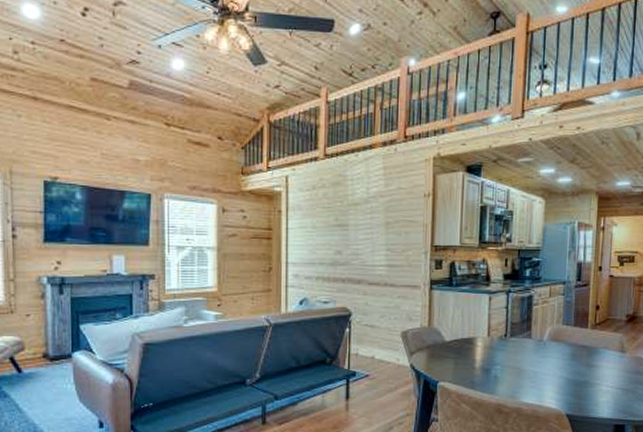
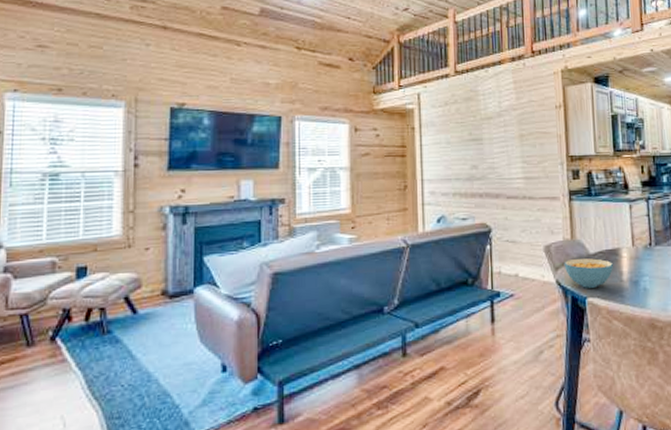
cereal bowl: none [419,346,467,373] -> present [564,258,613,288]

